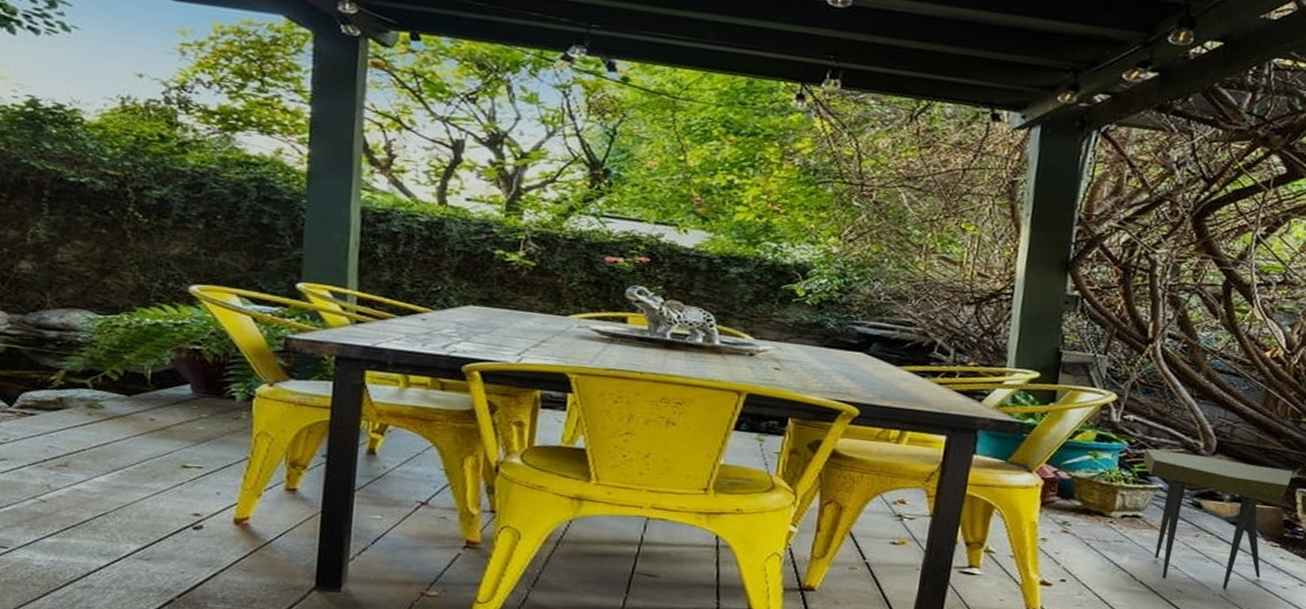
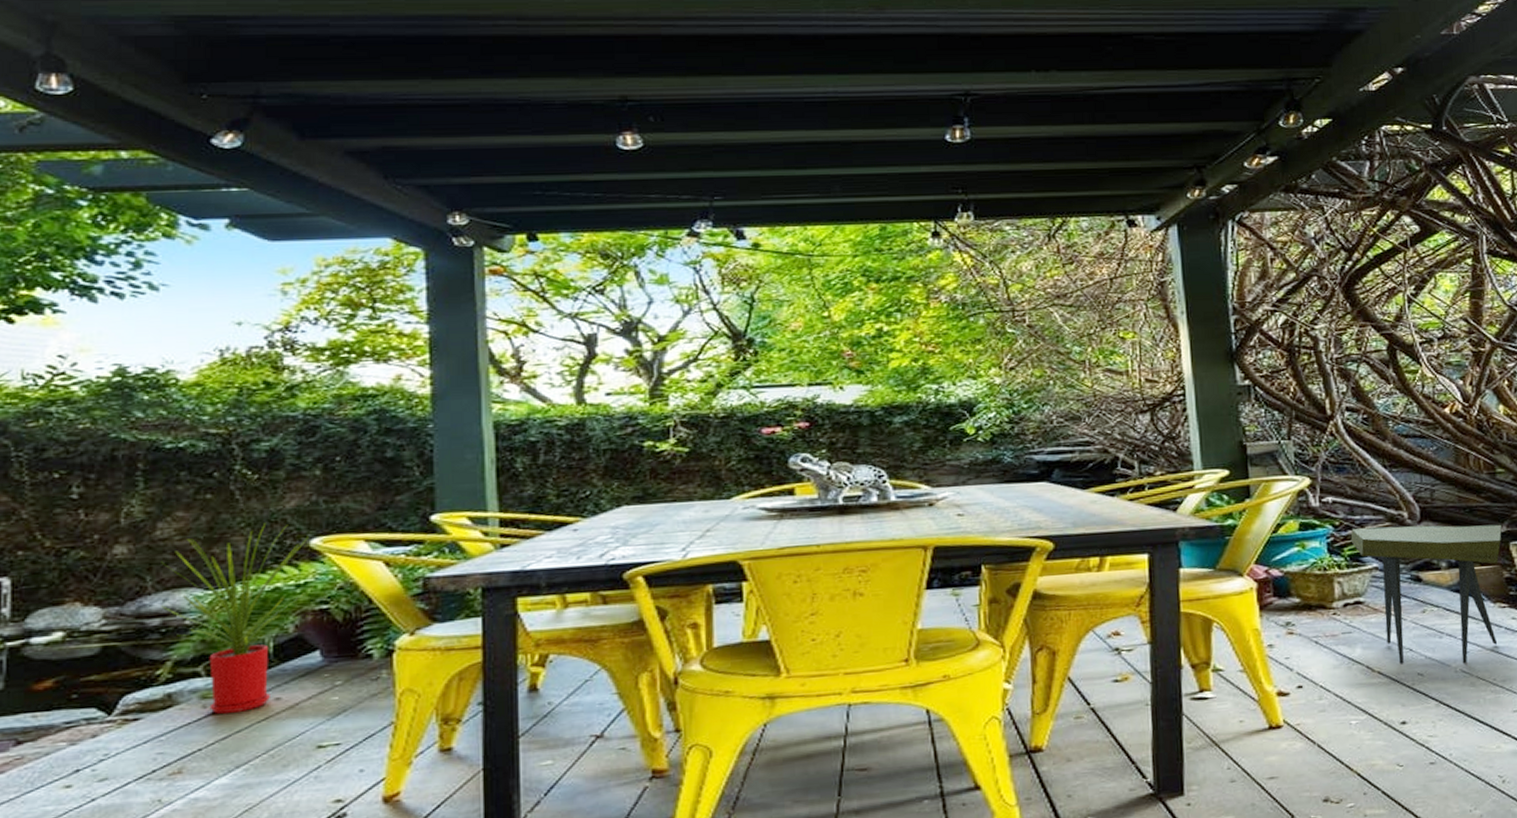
house plant: none [58,264,190,425] -> present [161,523,314,715]

